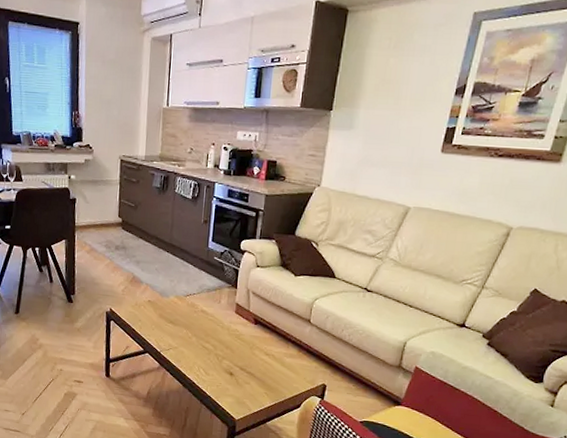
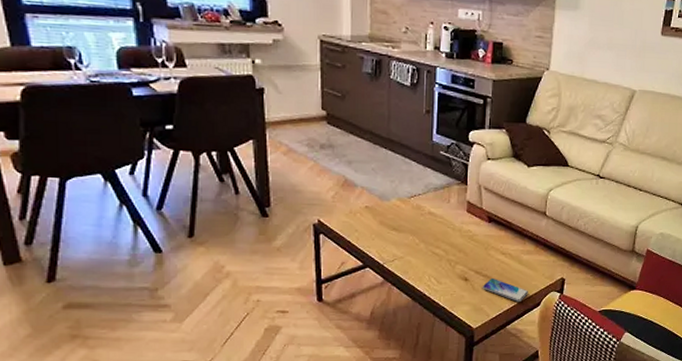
smartphone: none [245,375,289,401] -> present [482,277,528,302]

